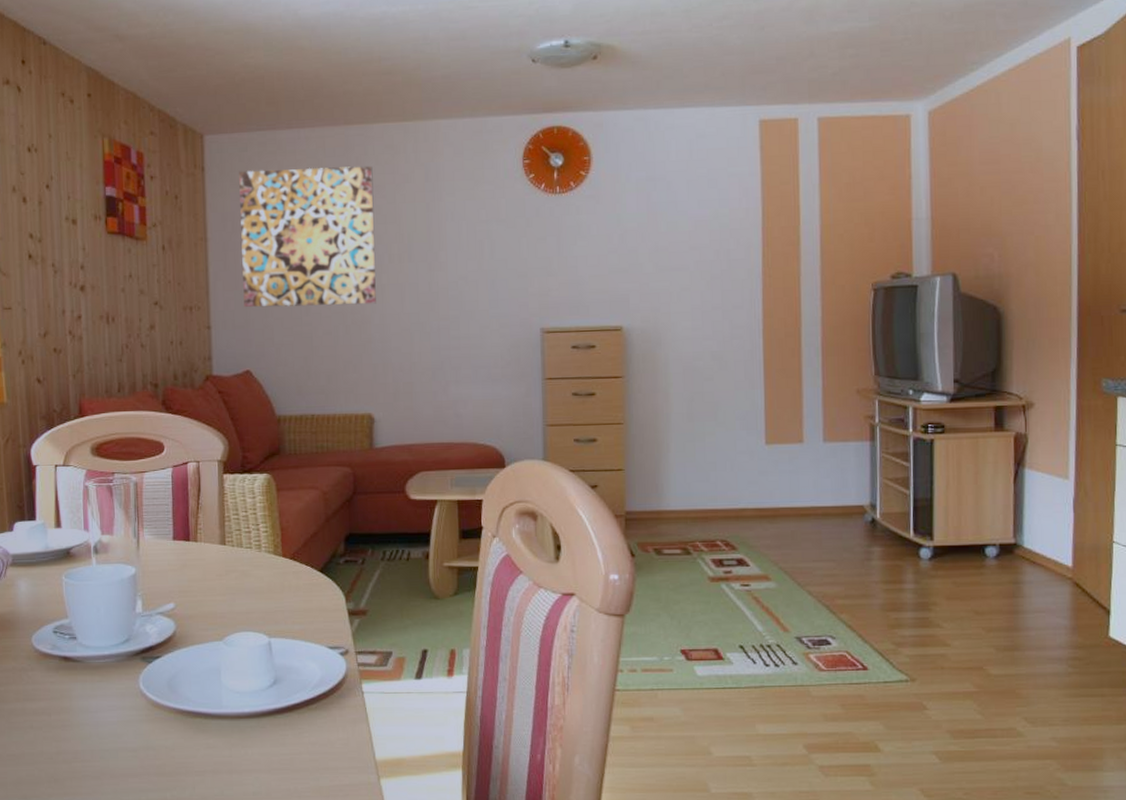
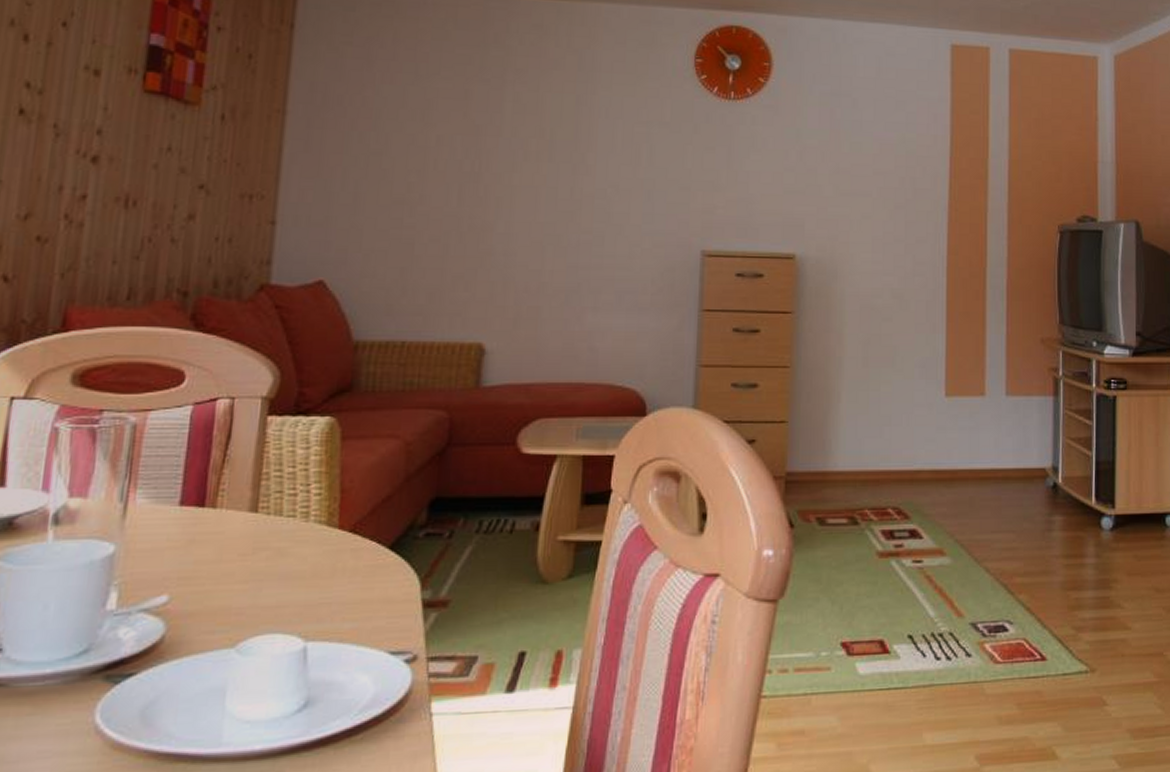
wall art: present [239,165,376,308] -> none [326,33,515,208]

